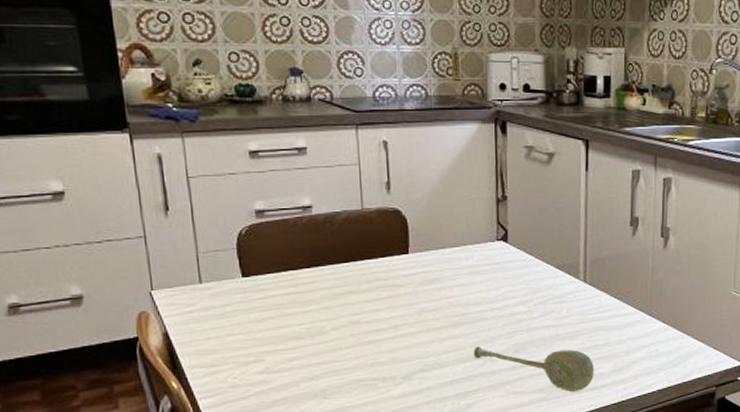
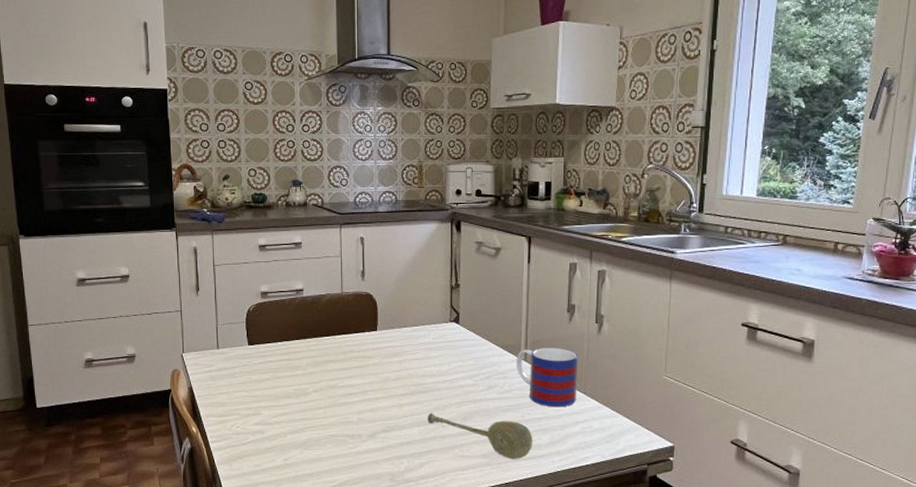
mug: none [574,265,643,332] -> present [516,347,579,407]

